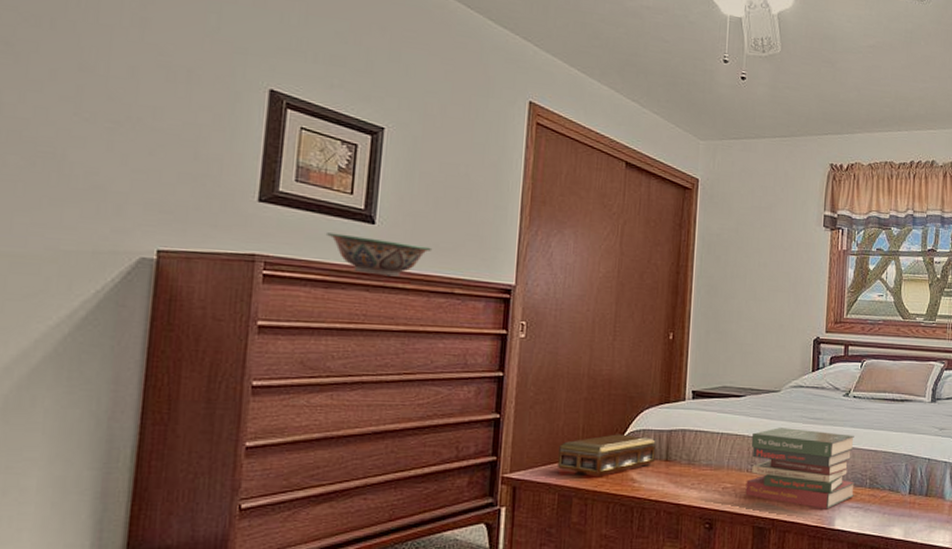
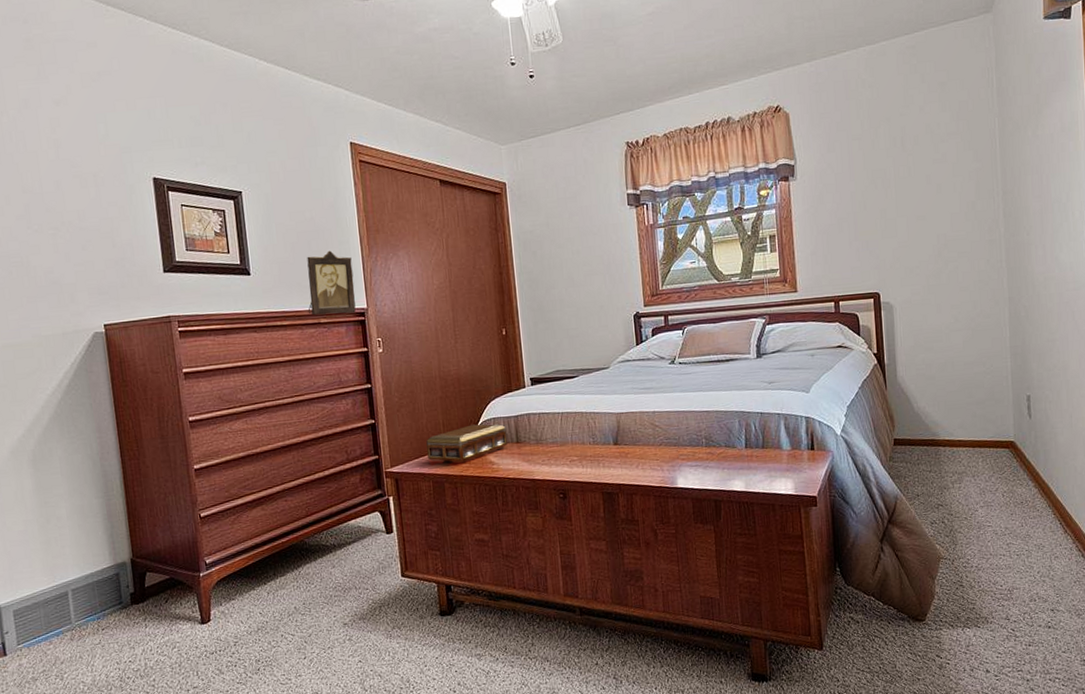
decorative bowl: present [325,232,433,277] -> none [216,287,298,318]
photo frame: none [440,213,507,289] -> present [307,250,356,316]
books: present [745,428,855,510] -> none [590,399,692,471]

